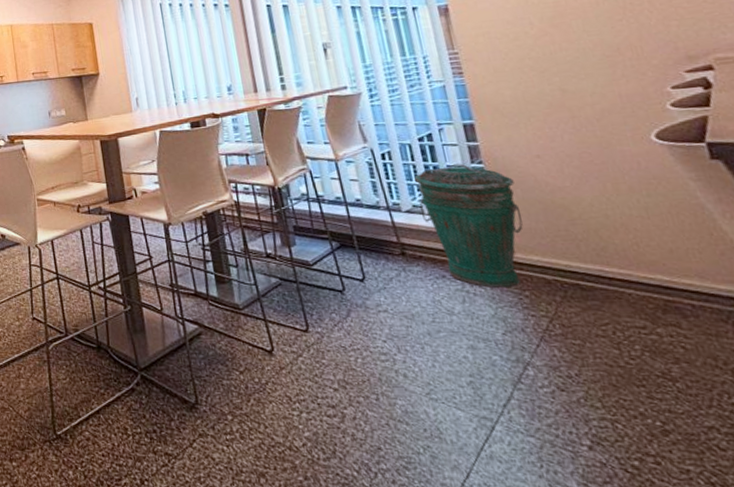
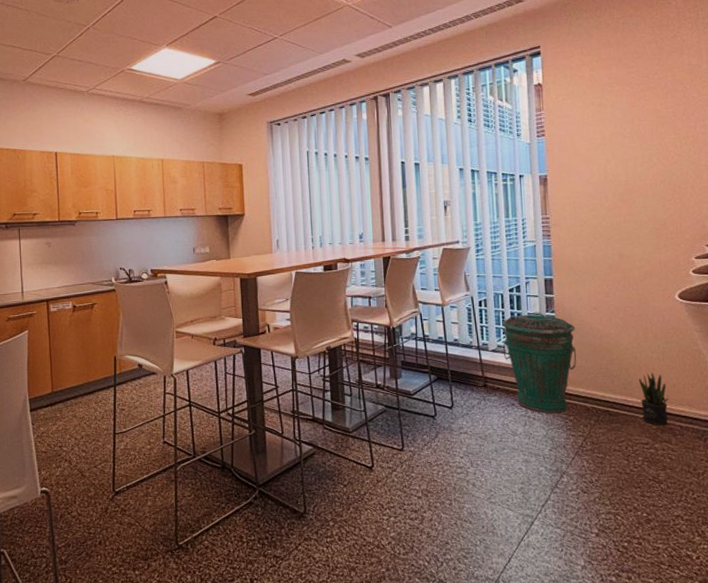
potted plant: none [617,234,671,304] -> present [639,372,669,426]

